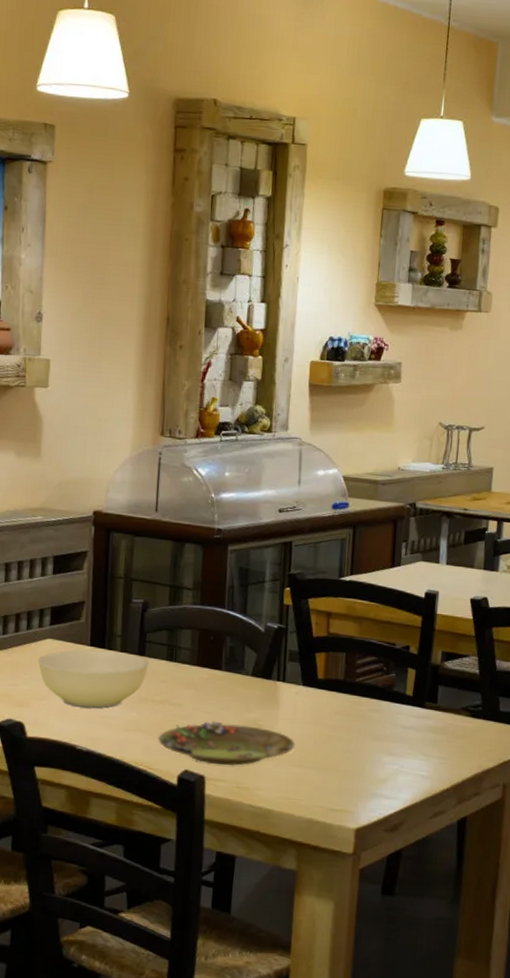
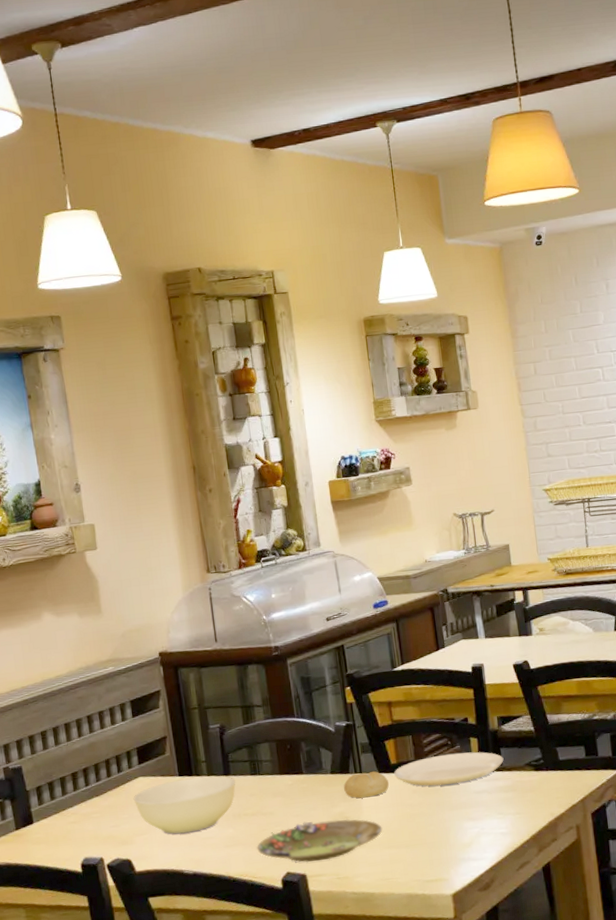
bread roll: none [262,681,311,709] -> present [344,771,389,799]
plate: none [319,679,440,714] -> present [394,752,504,786]

